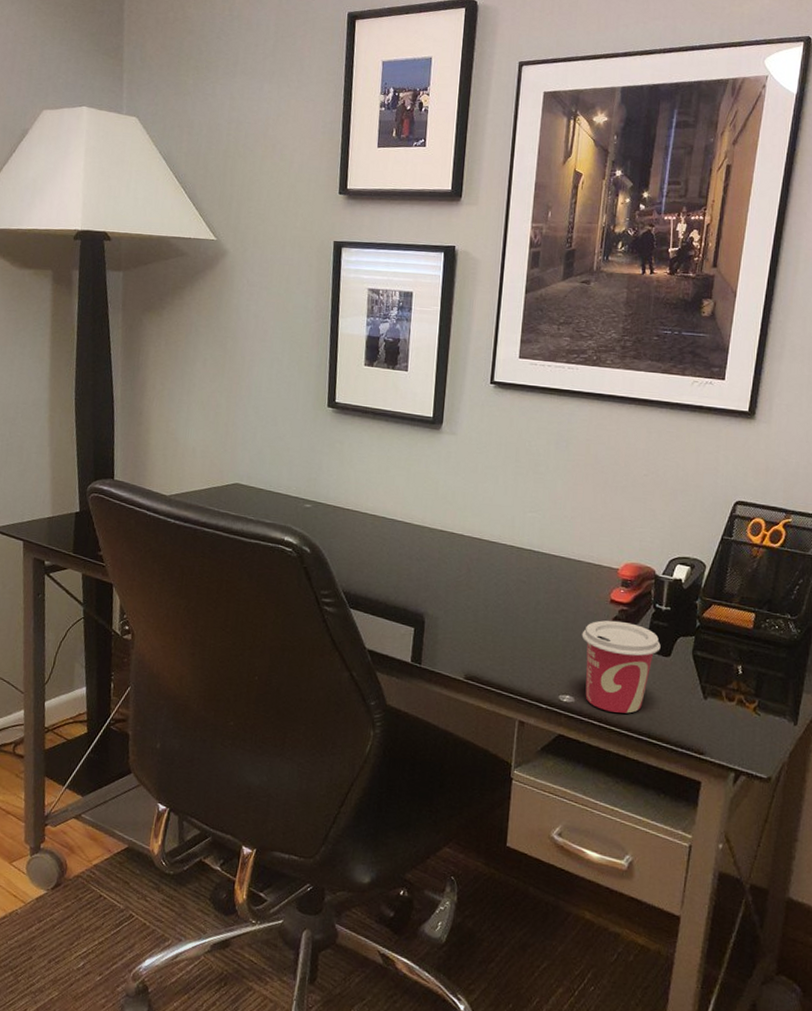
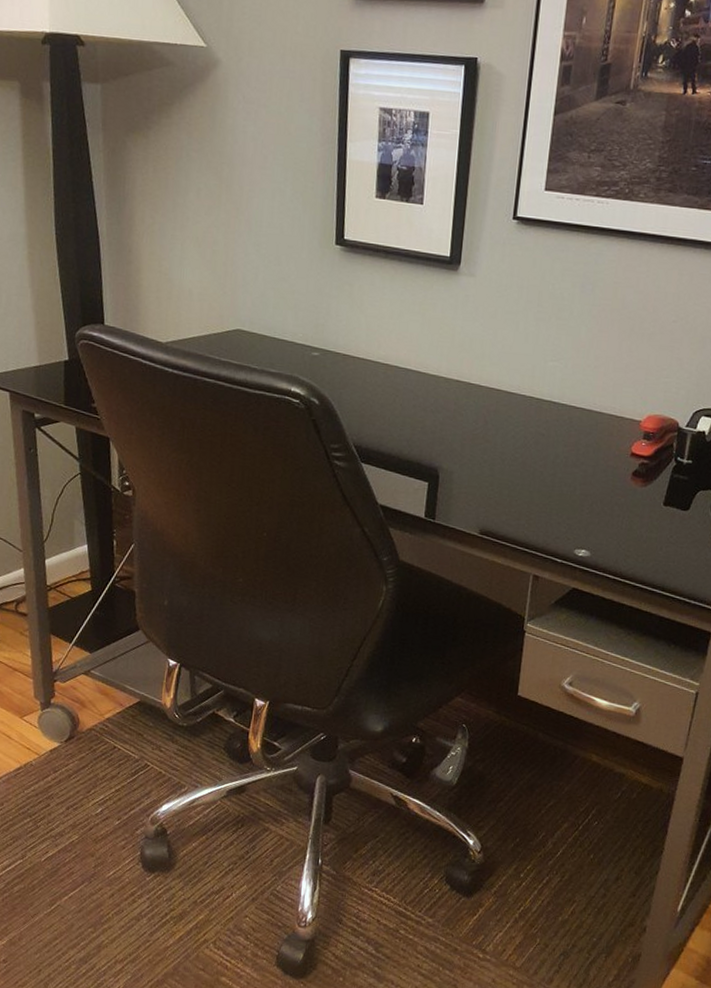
cup: present [581,620,661,714] -> none [600,474,680,567]

